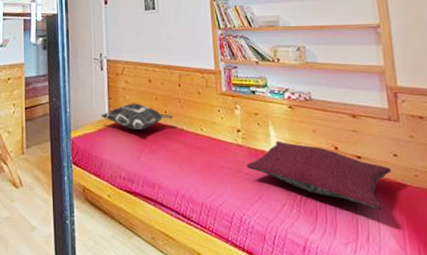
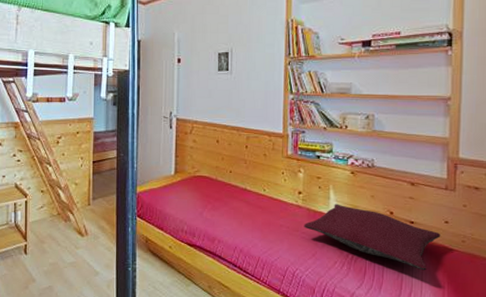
decorative pillow: present [101,103,173,130] -> none [167,162,238,187]

